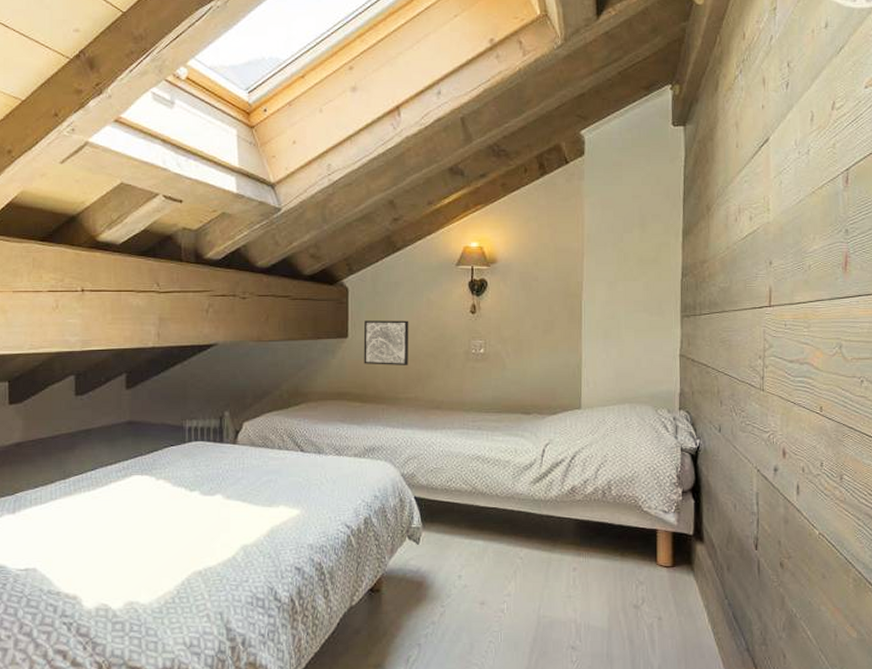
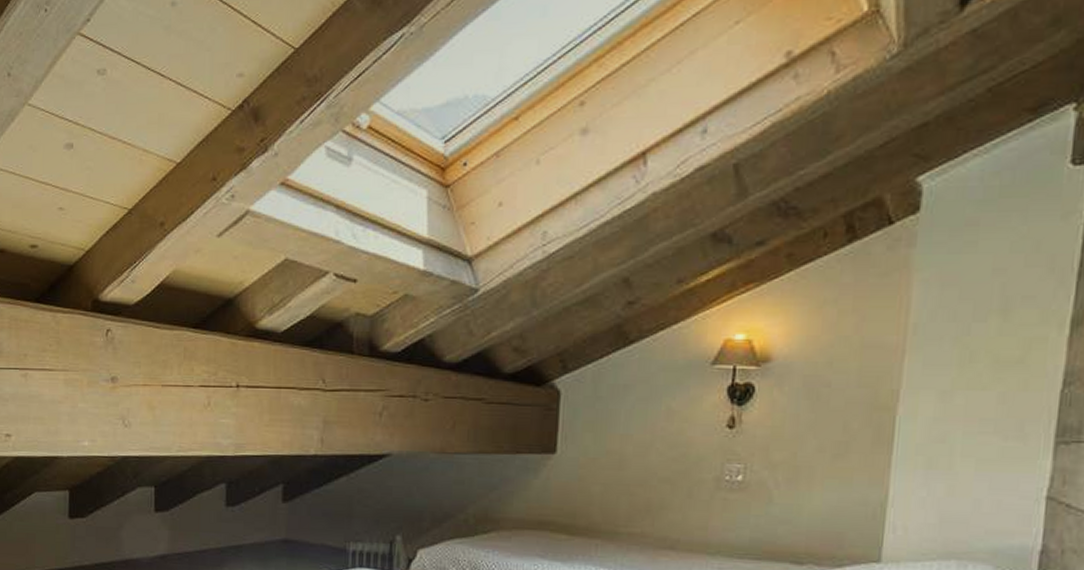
wall art: present [363,320,409,365] -> none [575,432,640,492]

